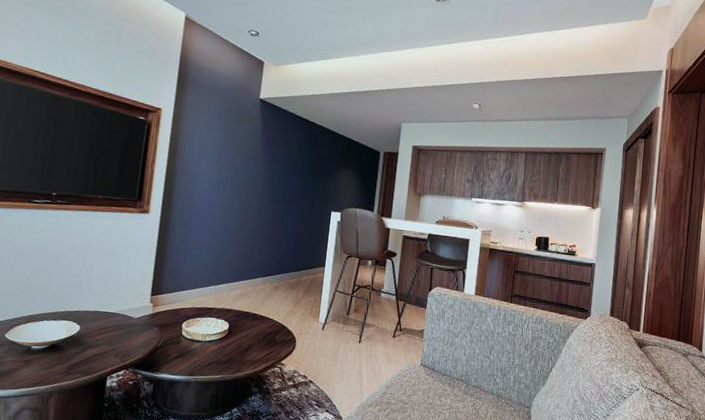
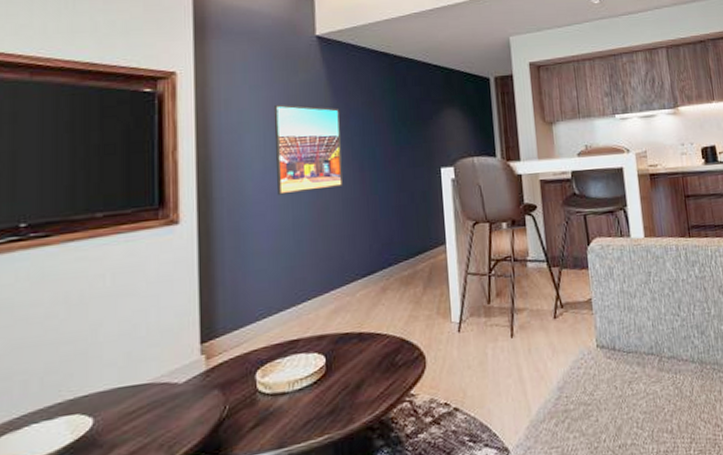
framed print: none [216,143,267,211] -> present [273,104,344,195]

